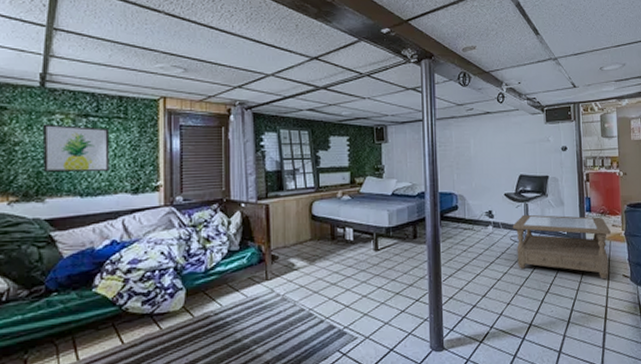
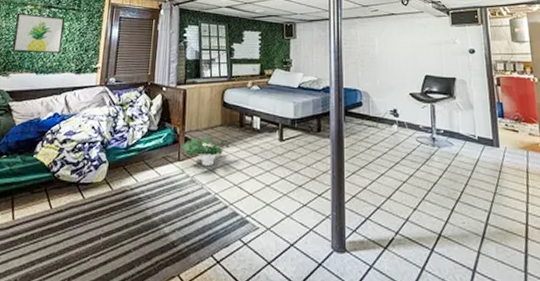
potted plant: none [268,252,321,283] -> present [181,136,229,167]
coffee table: present [512,214,611,279] -> none [418,115,528,192]

